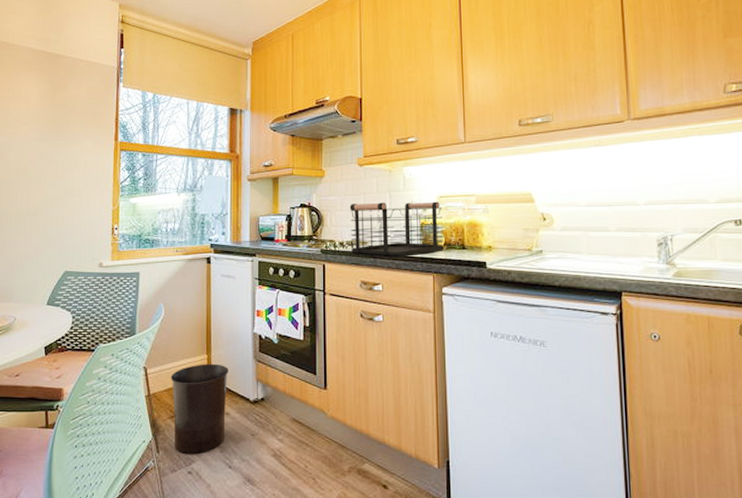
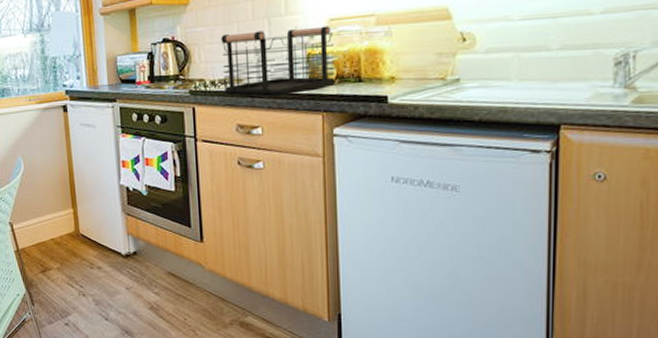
waste bin: present [171,364,228,455] -> none [37,218,99,308]

